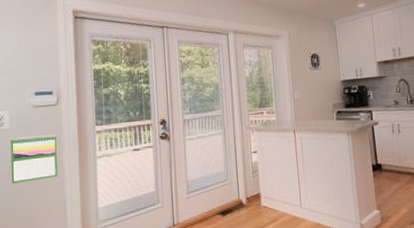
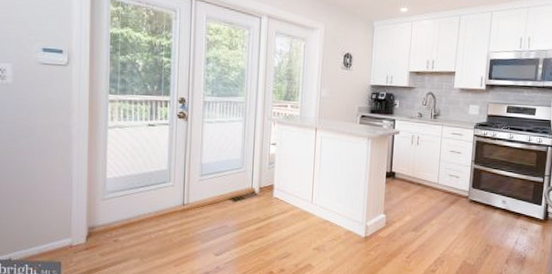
calendar: present [10,134,58,184] -> none [13,94,66,143]

